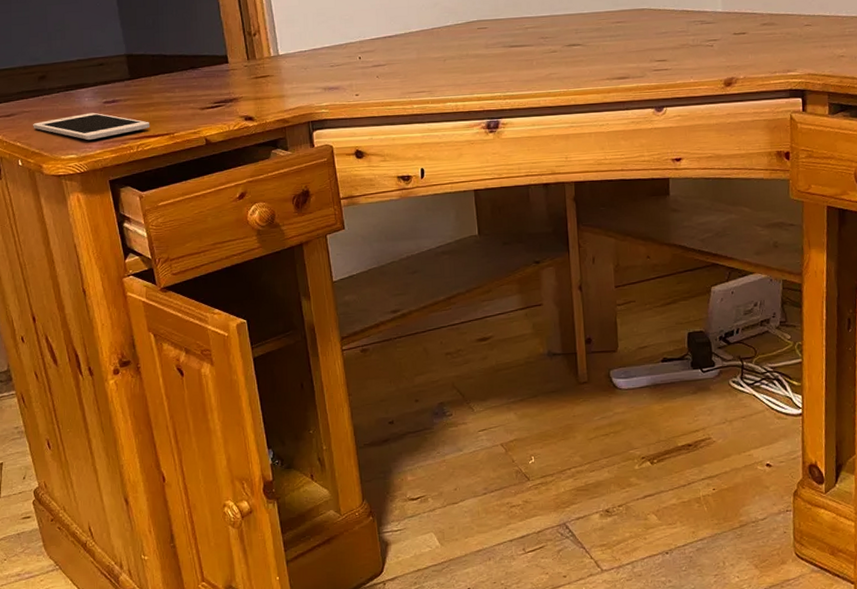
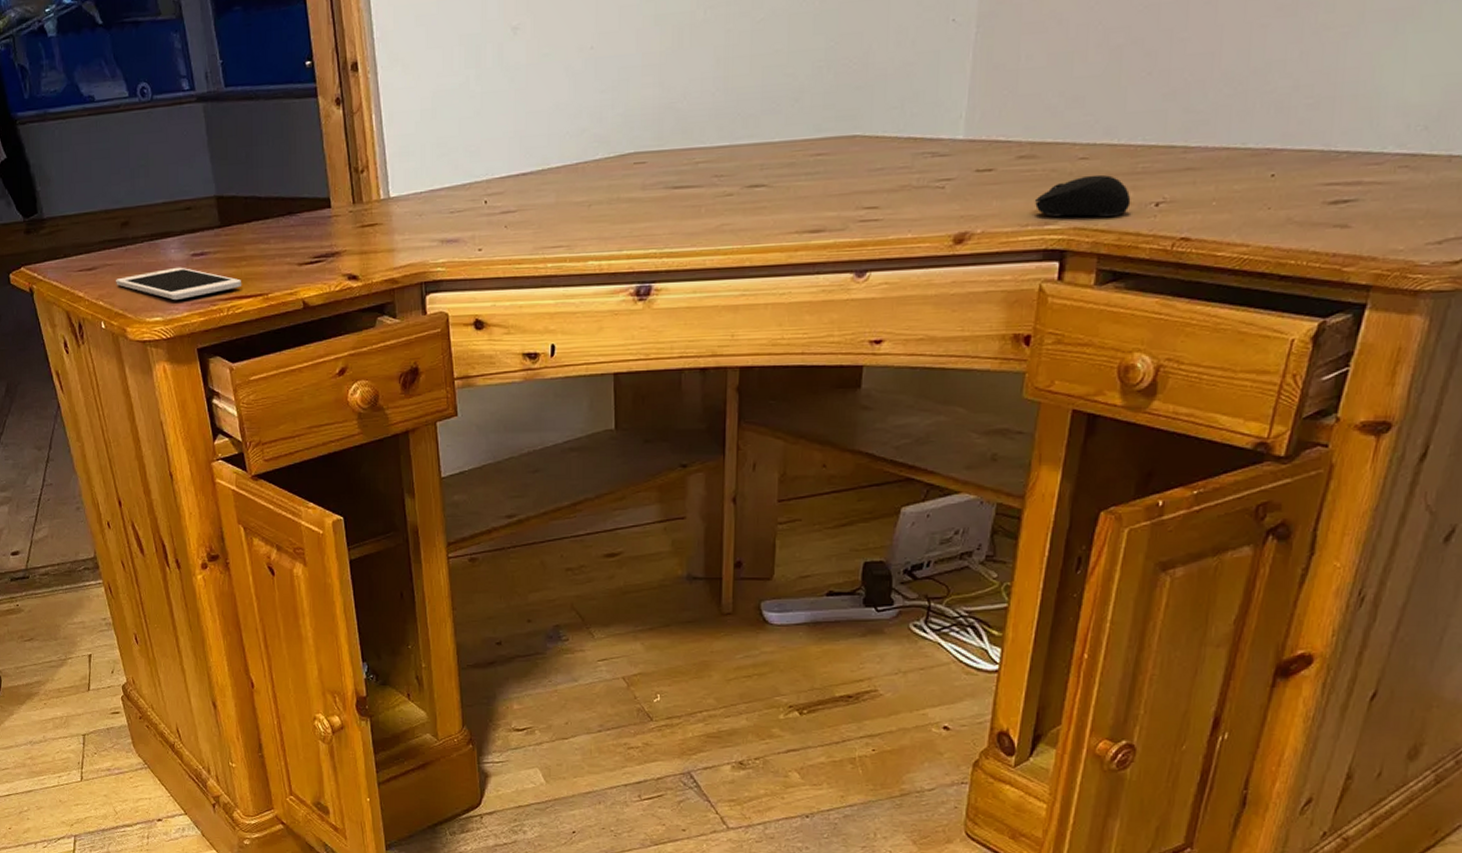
computer mouse: none [778,36,845,66] -> present [1034,174,1131,216]

